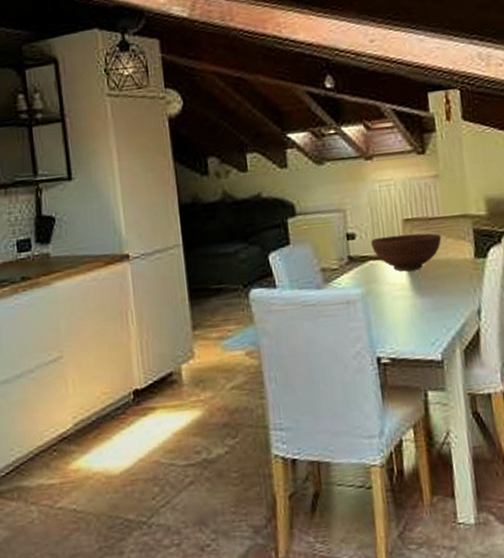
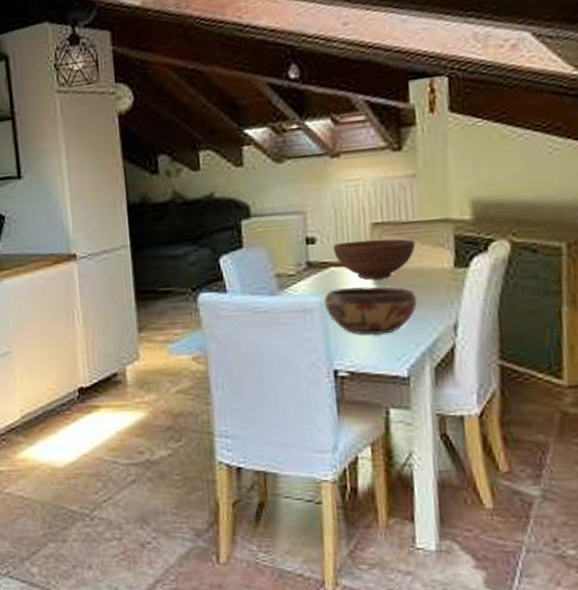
decorative bowl: none [365,276,446,323] -> present [324,286,418,335]

